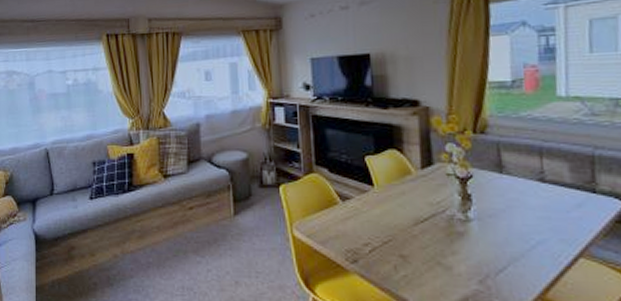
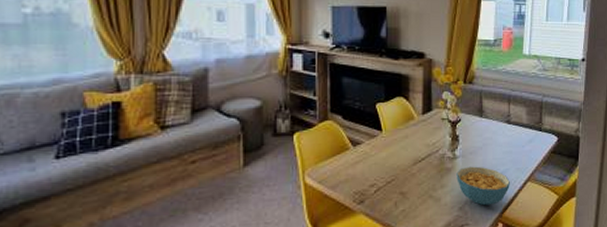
cereal bowl: none [472,232,552,282] -> present [456,166,510,206]

